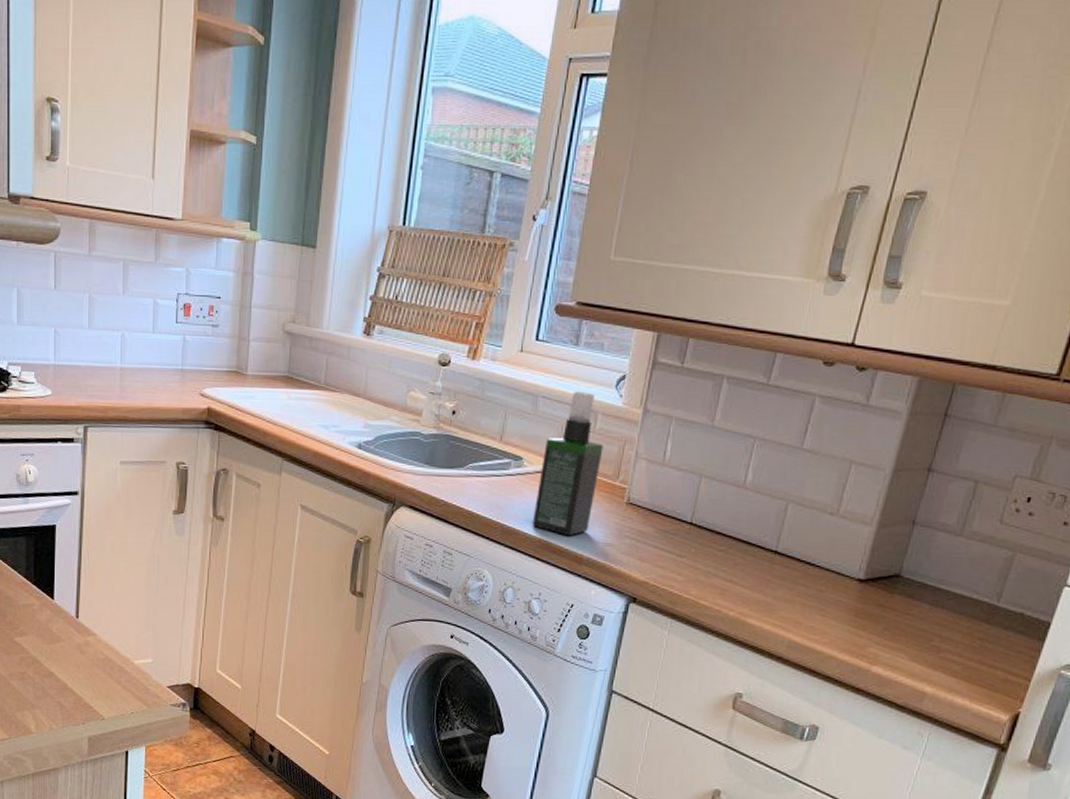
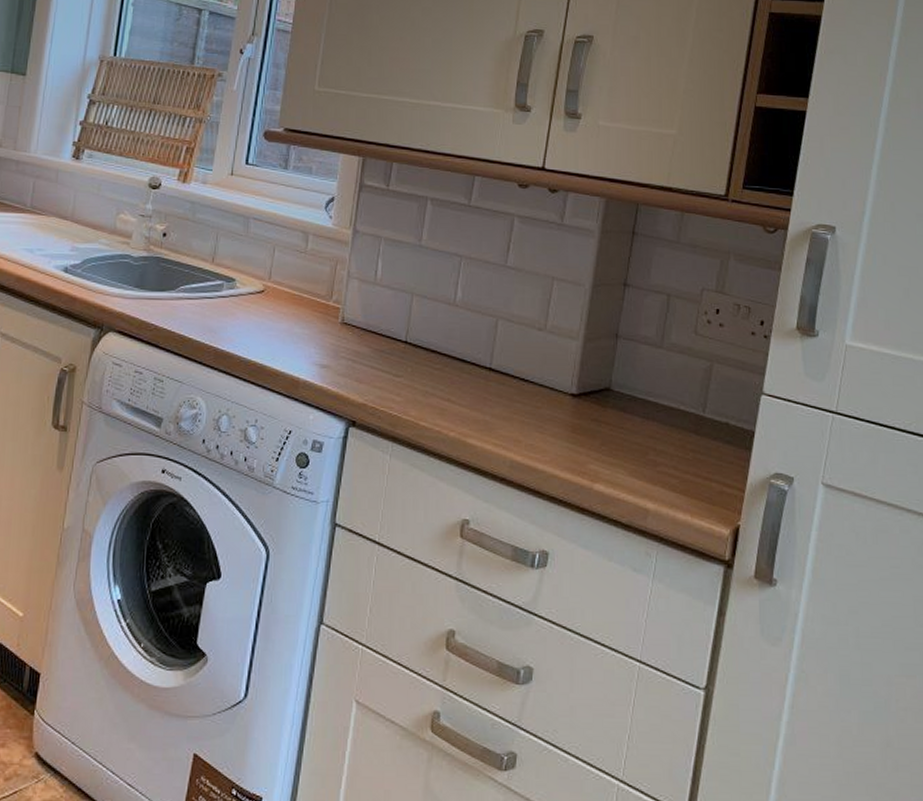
spray bottle: present [532,391,603,536] -> none [246,213,316,359]

